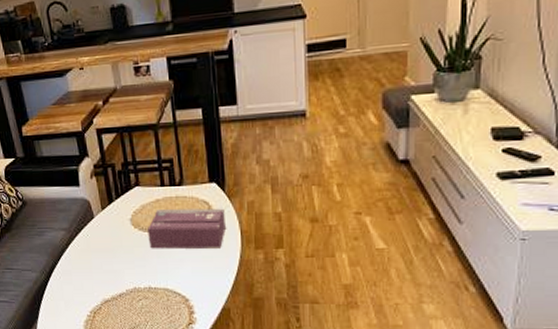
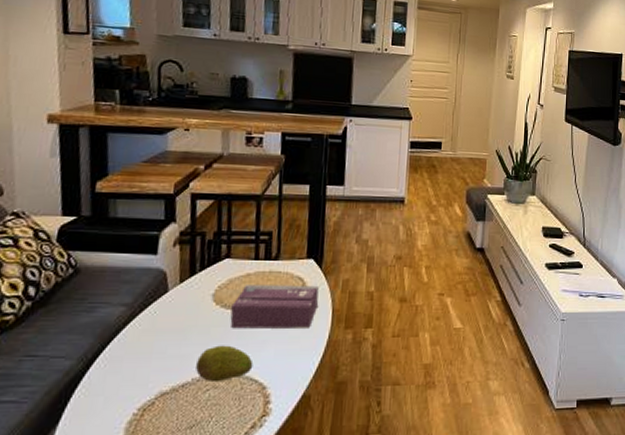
fruit: none [127,263,175,294] -> present [196,345,254,383]

